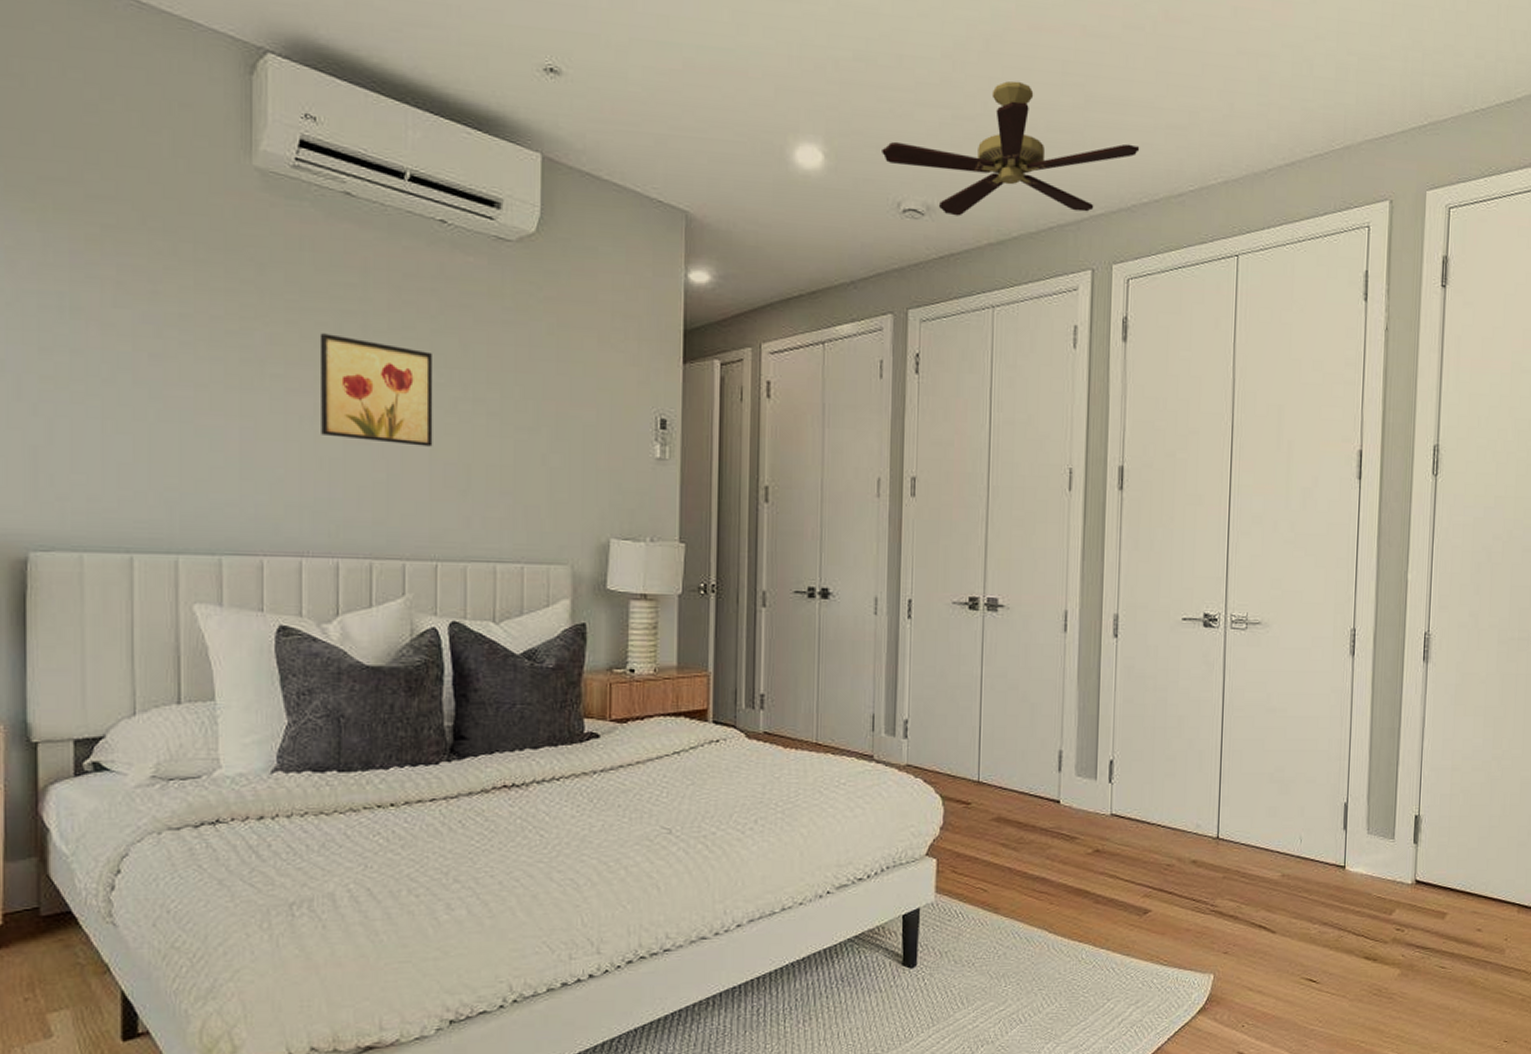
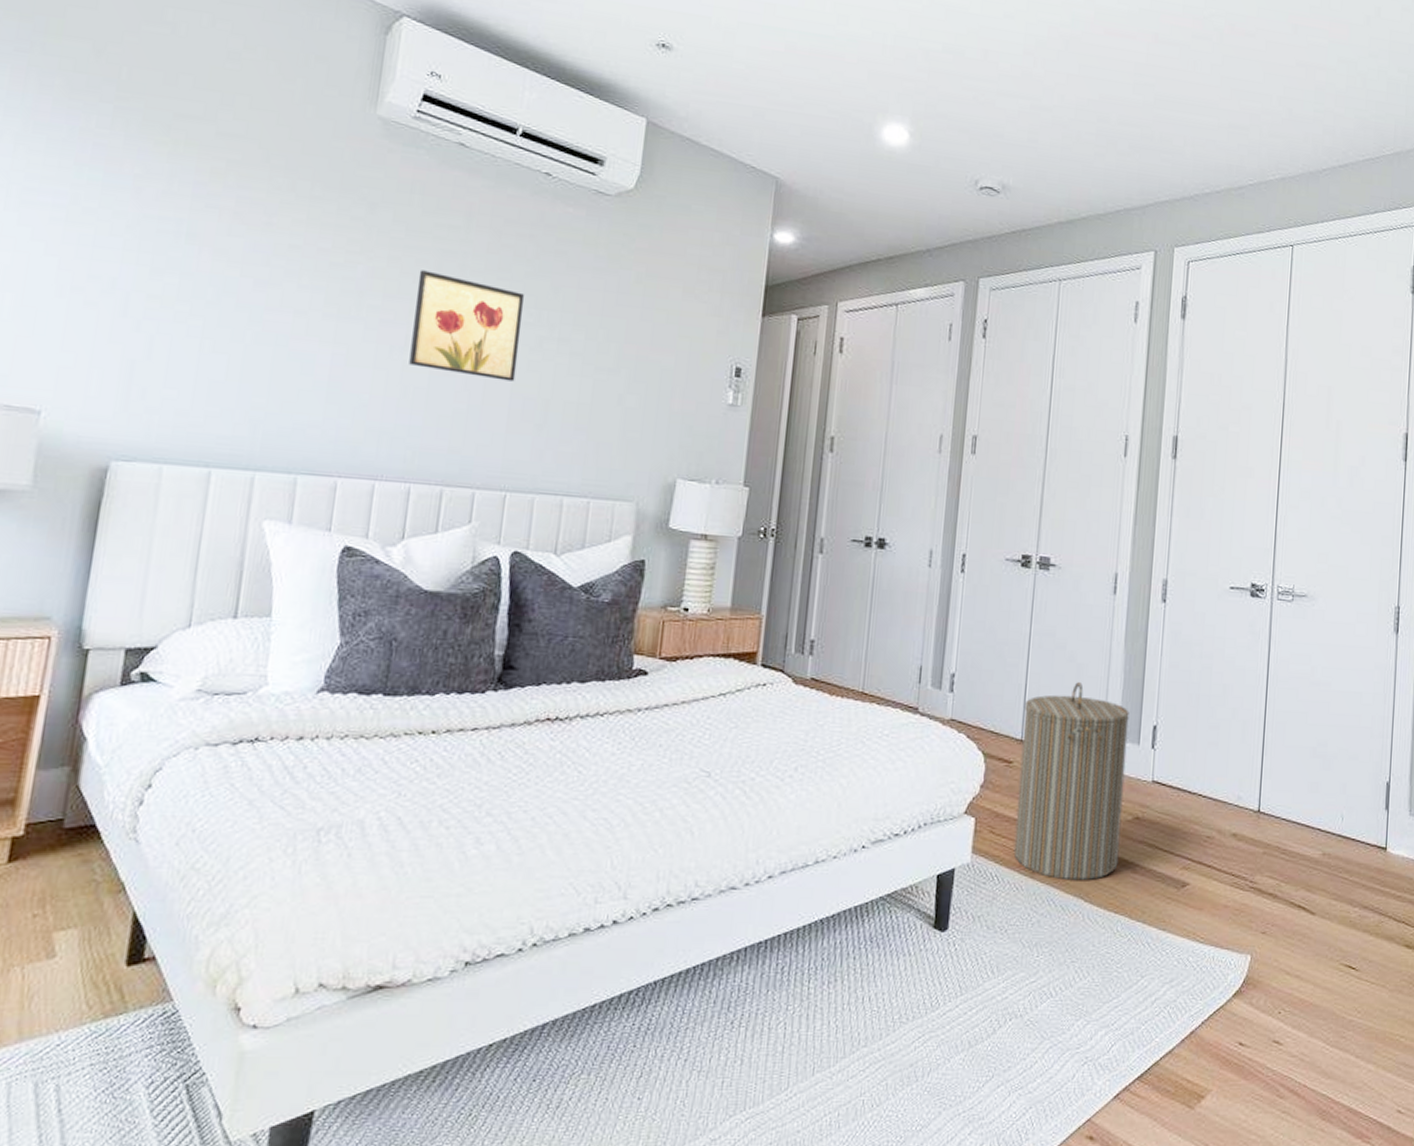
ceiling fan: present [882,81,1140,217] -> none [963,78,1204,199]
laundry hamper: none [976,722,1085,914] -> present [1013,682,1129,881]

